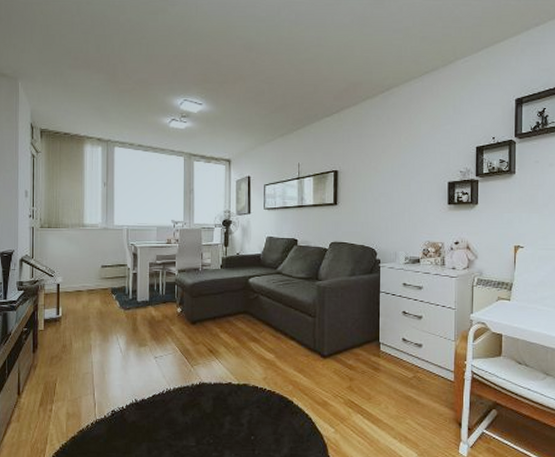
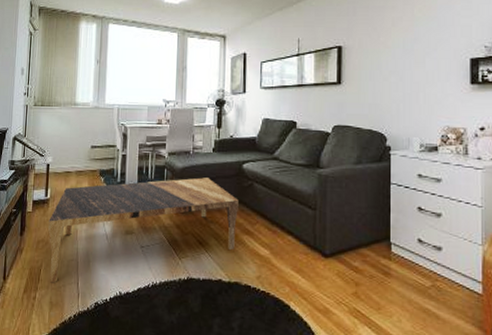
coffee table: none [61,292,246,395] -> present [48,177,239,283]

